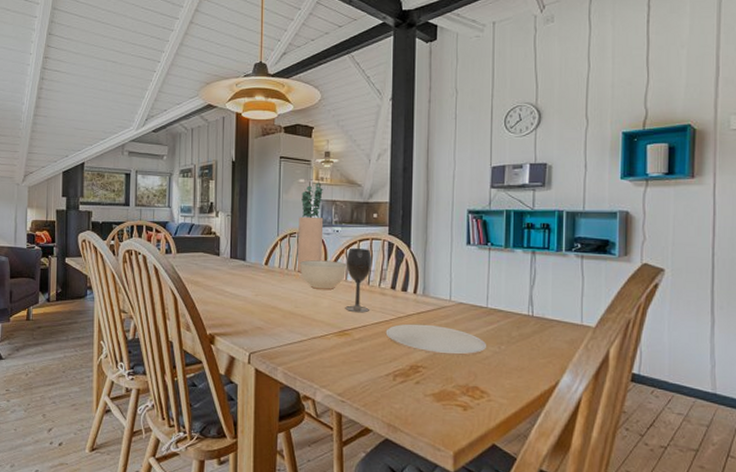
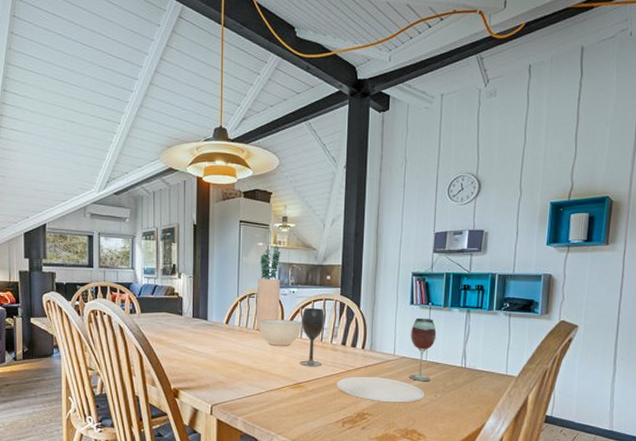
wineglass: none [468,259,498,332] -> present [410,317,437,382]

